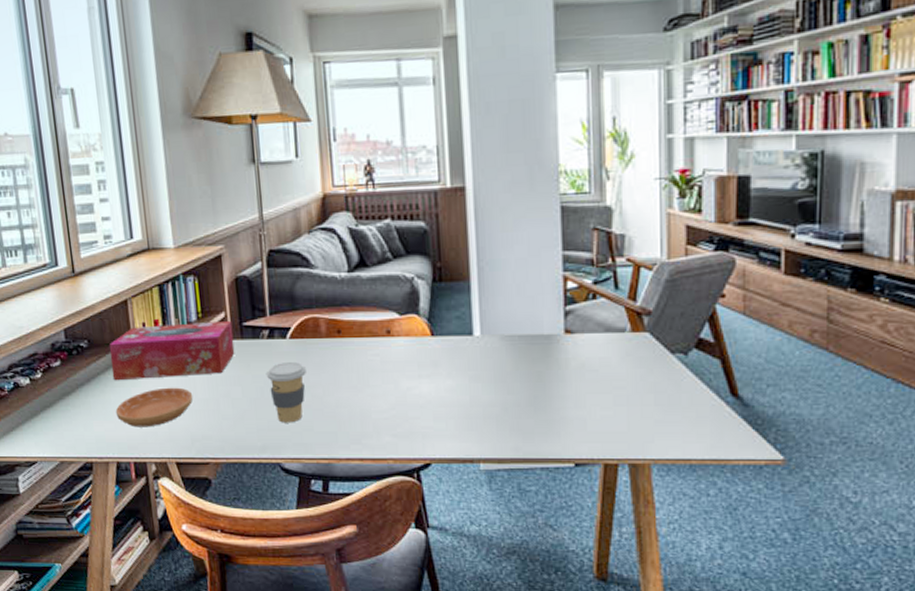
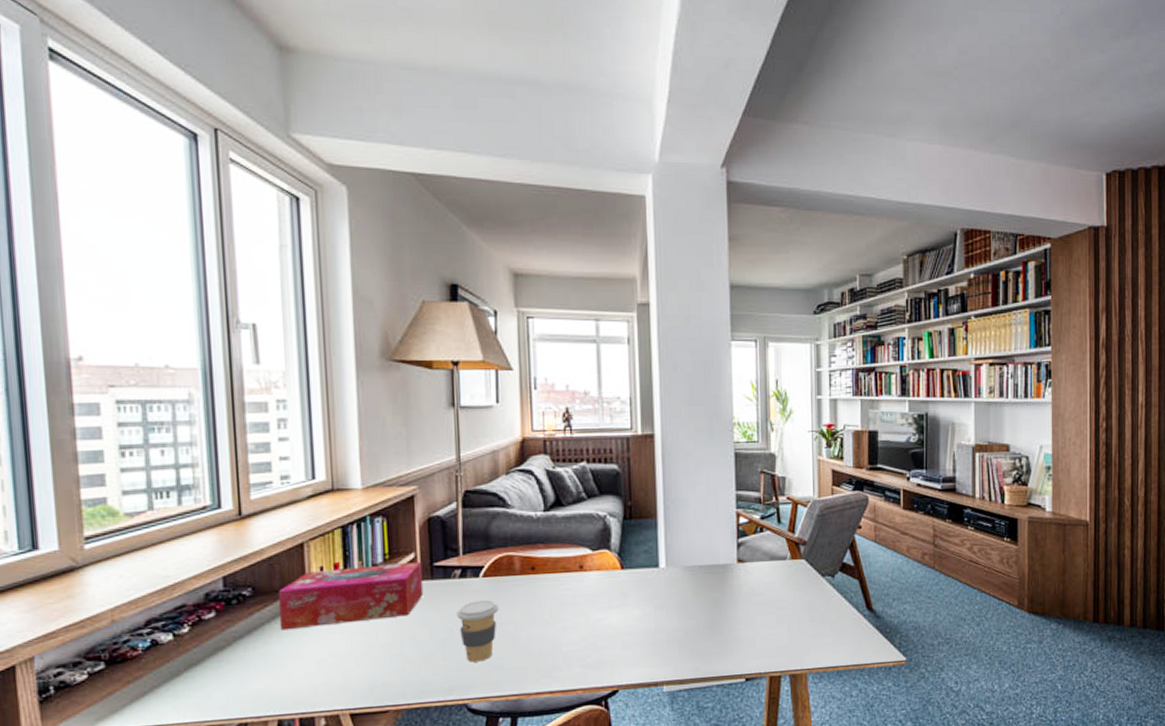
saucer: present [115,387,193,427] -> none [280,633,374,680]

